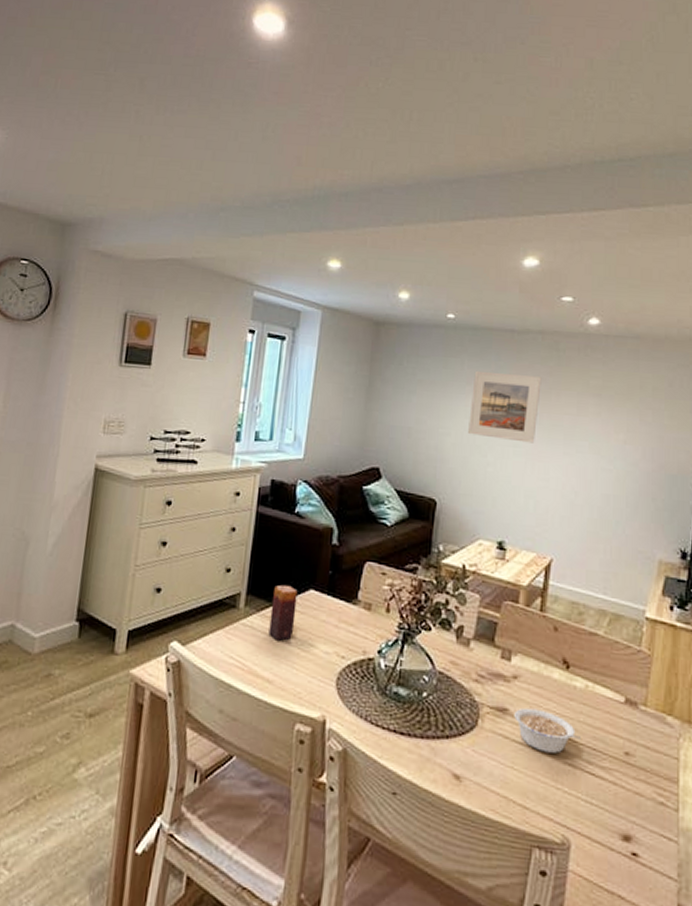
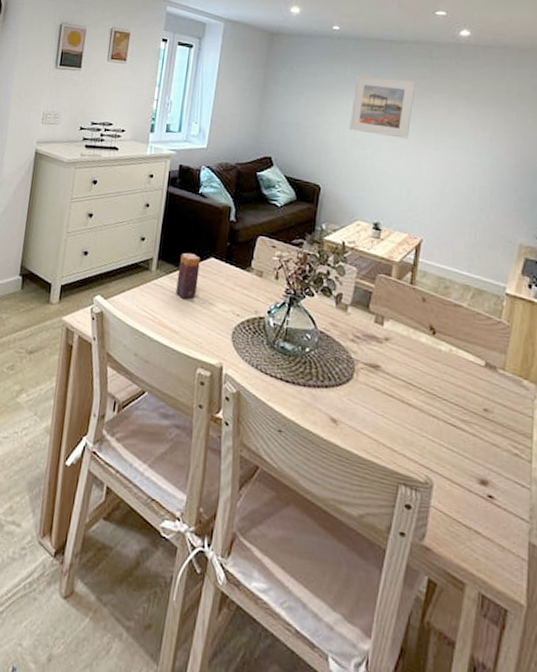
legume: present [514,707,581,754] -> none [385,365,444,406]

